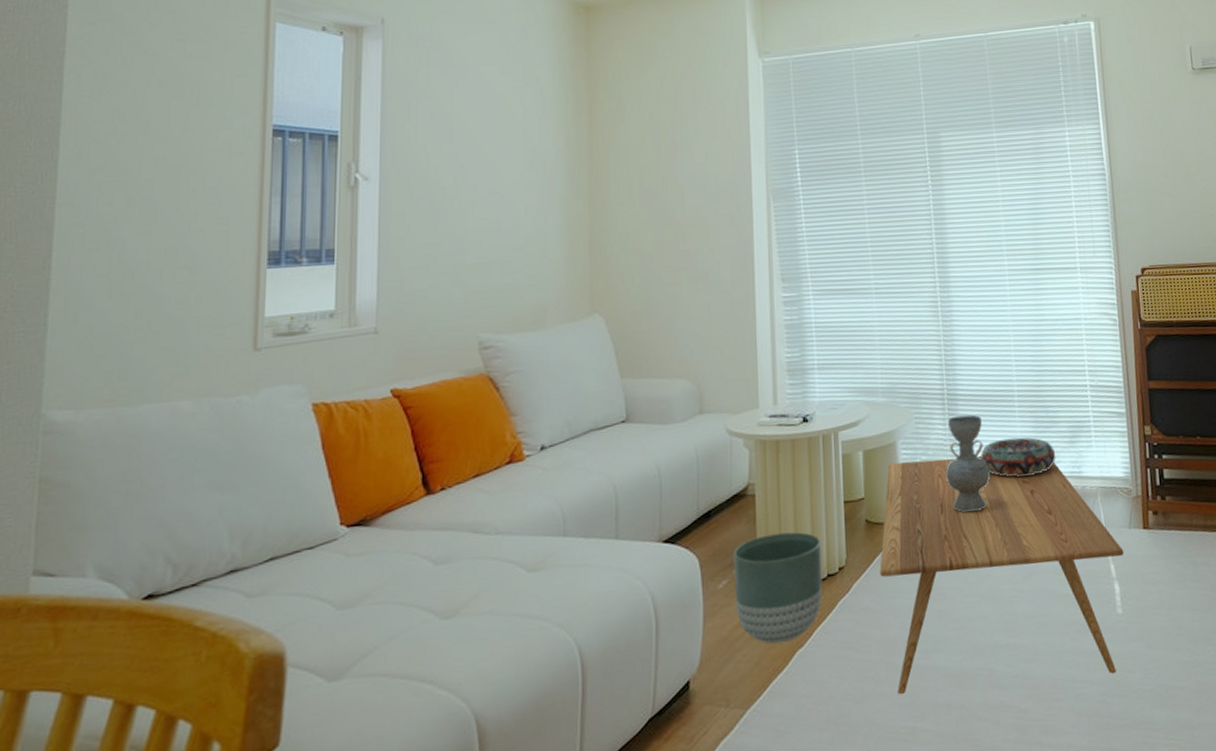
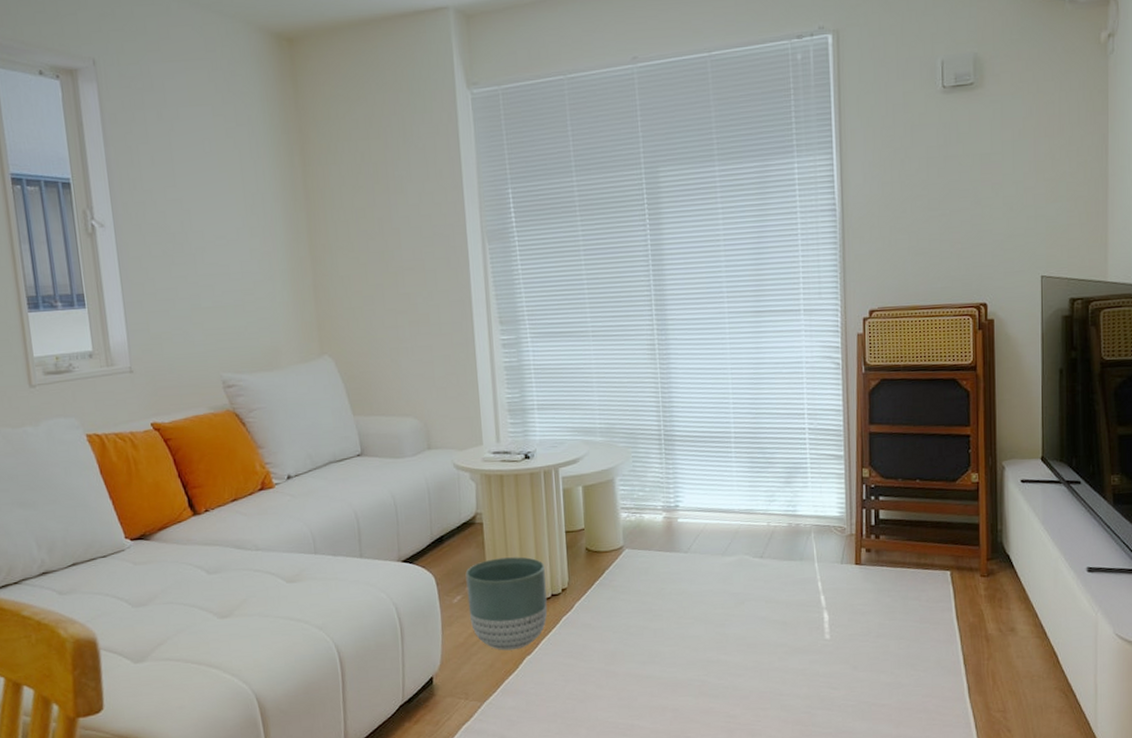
coffee table: present [879,456,1124,695] -> none [599,494,835,698]
decorative vase: present [946,414,991,513] -> none [662,454,706,545]
decorative bowl: present [980,437,1056,477] -> none [696,477,771,513]

